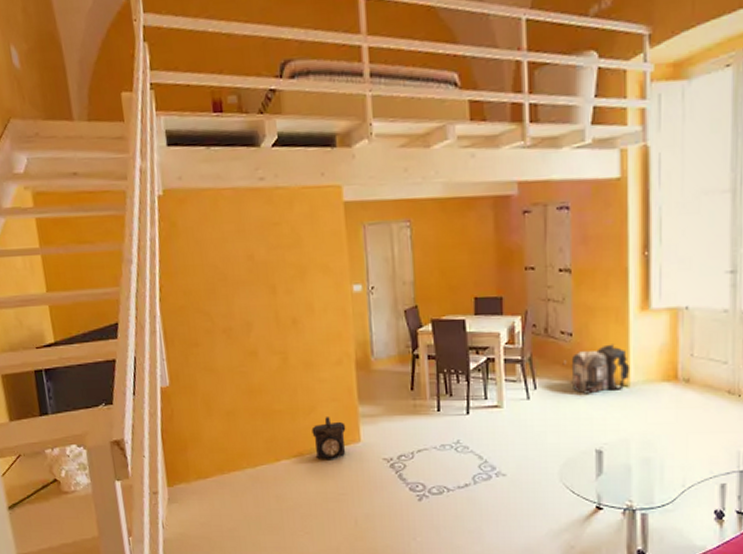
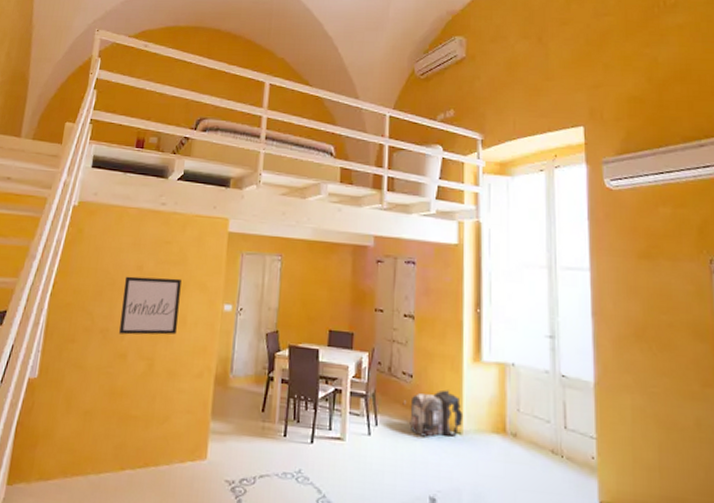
wall art: none [236,263,305,331] -> present [119,276,182,335]
lantern: present [311,417,346,459] -> none [161,429,195,475]

